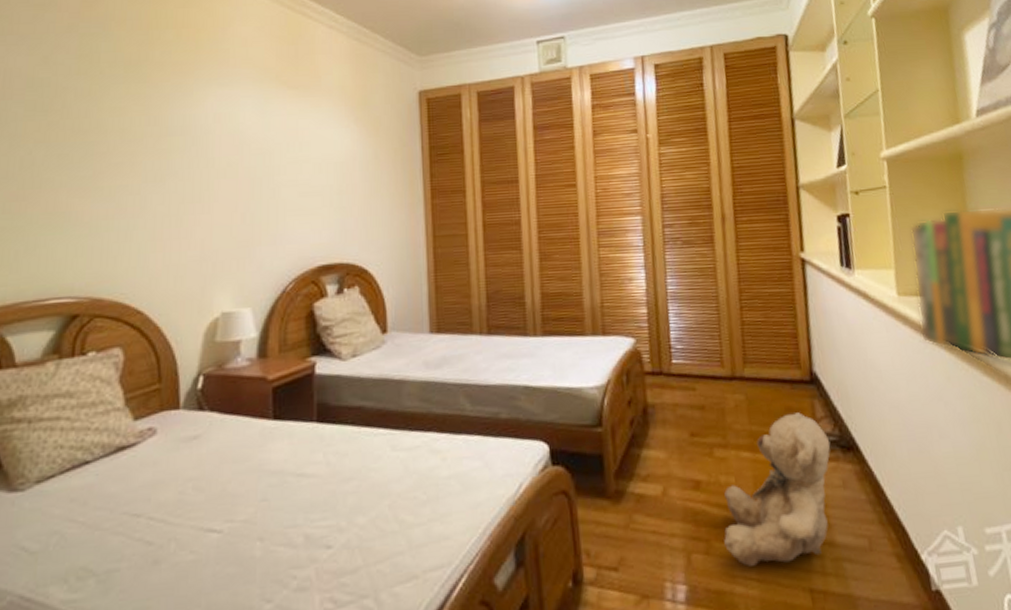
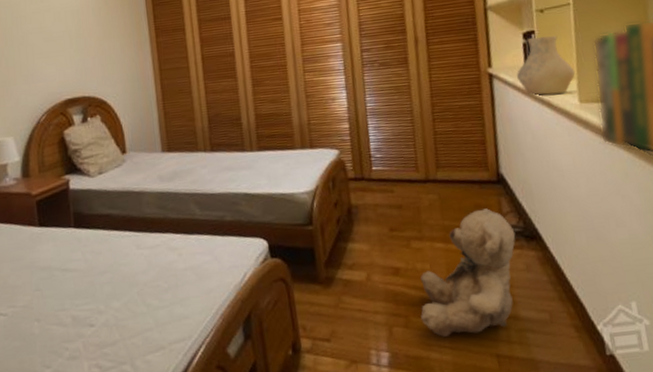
vase: none [830,220,893,285] -> present [516,36,576,96]

